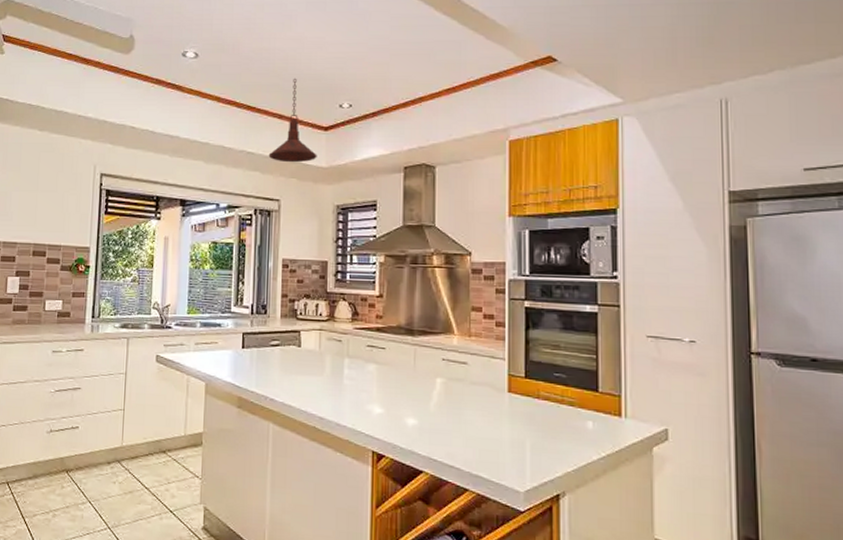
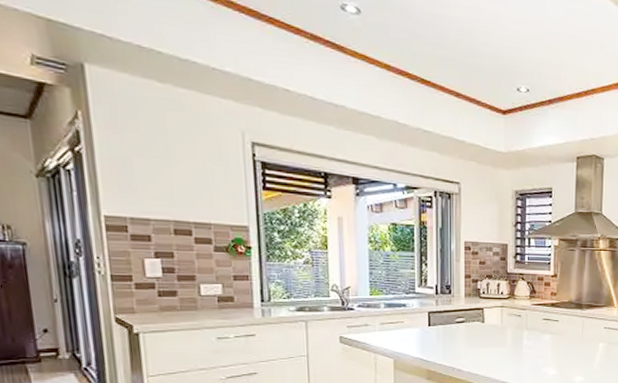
pendant light: present [268,78,317,163] -> none [446,53,496,146]

